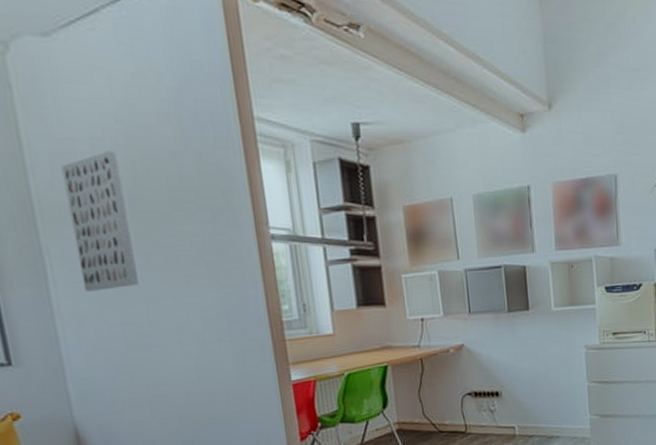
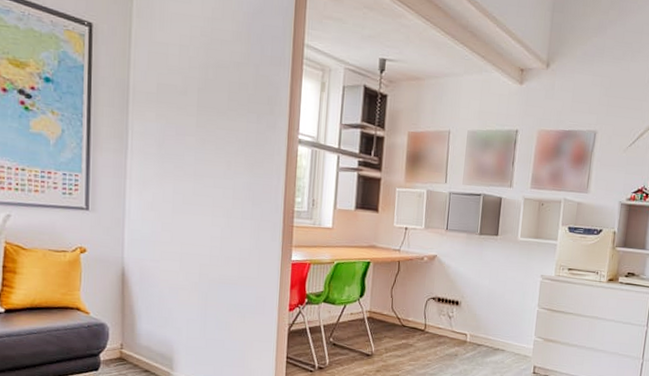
wall art: present [61,150,139,292] -> none [152,56,197,164]

